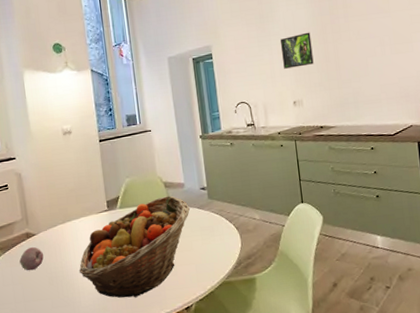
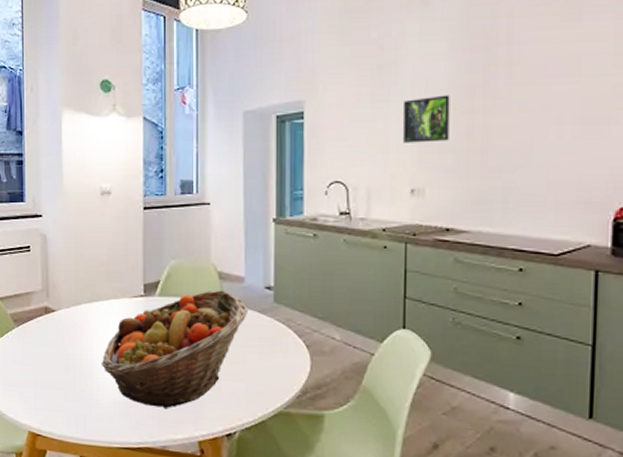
apple: present [19,246,44,271] -> none [34,324,62,353]

